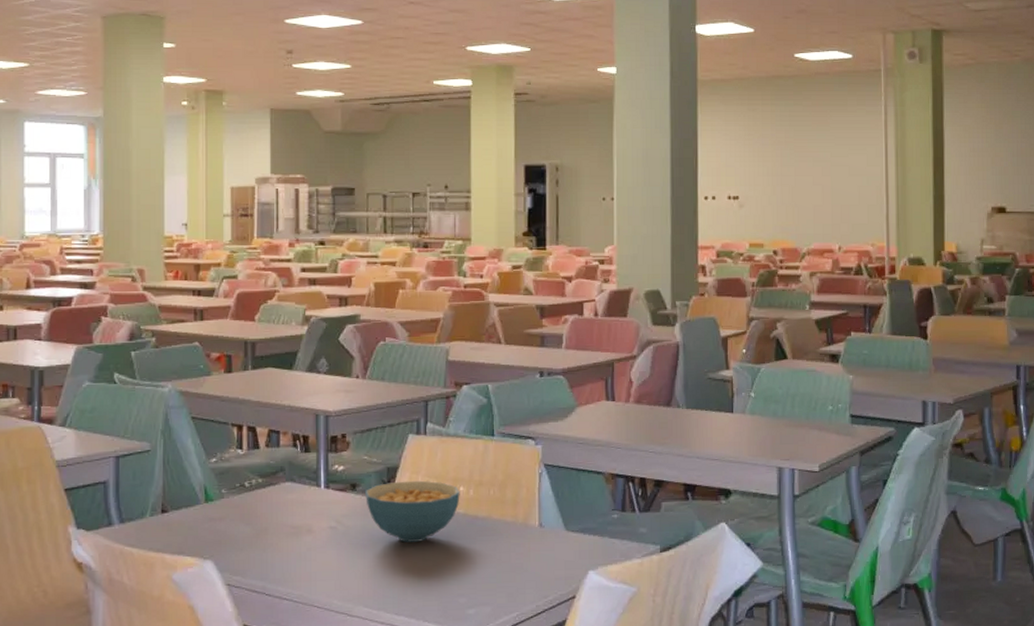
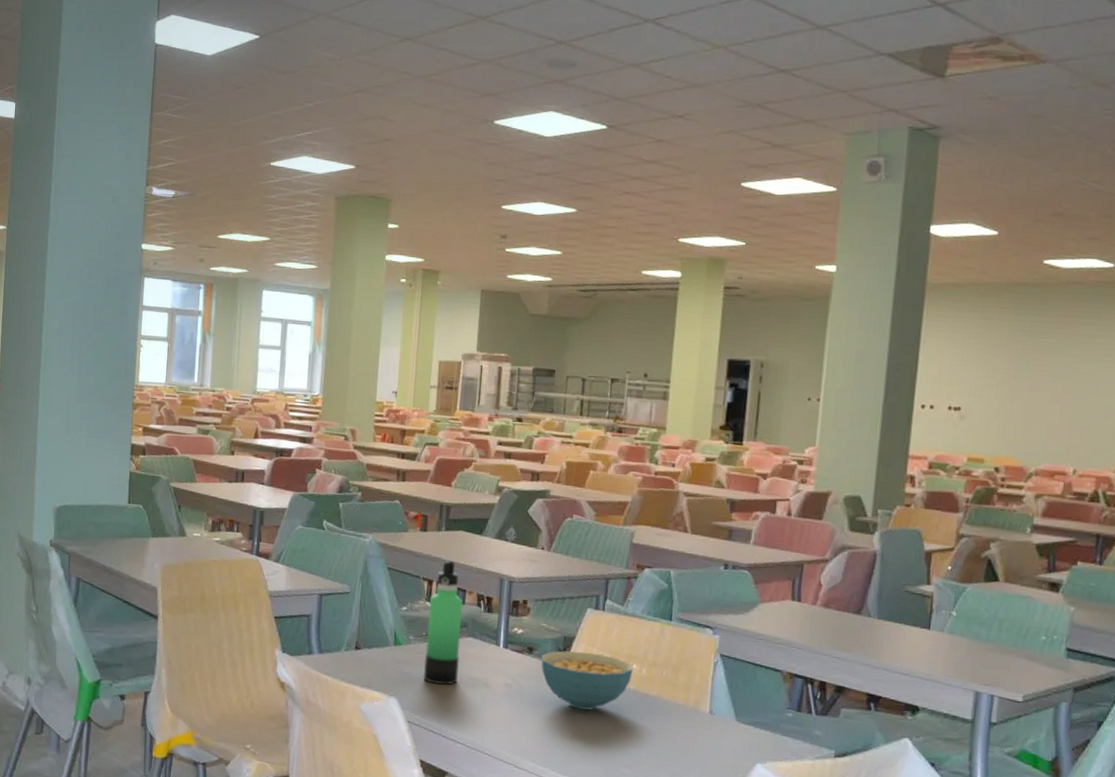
thermos bottle: none [240,401,279,539] -> present [423,560,463,685]

